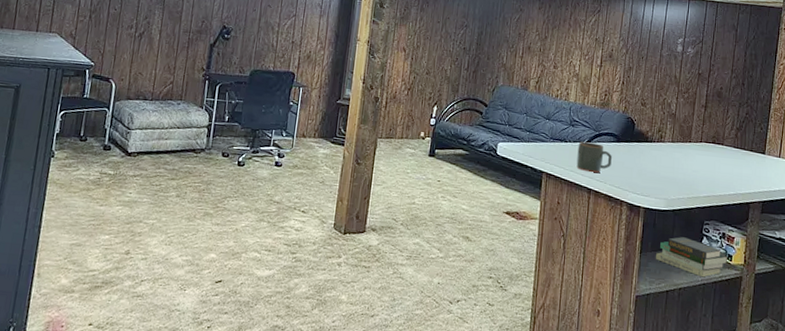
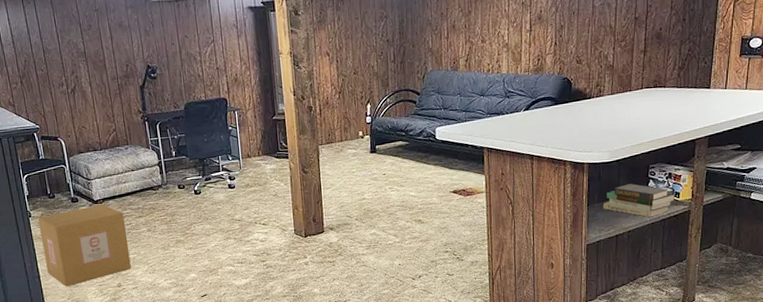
cardboard box: none [51,157,156,244] -> present [38,205,131,287]
mug: present [576,142,612,173] -> none [515,110,551,140]

